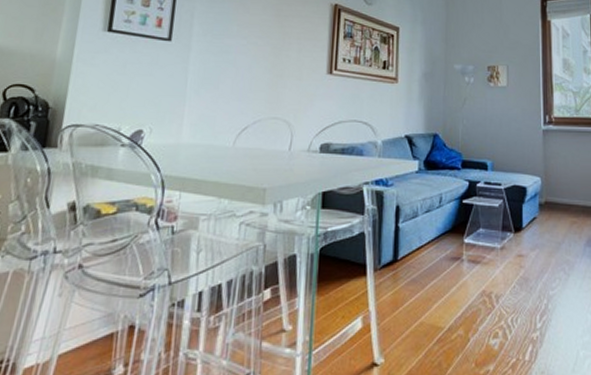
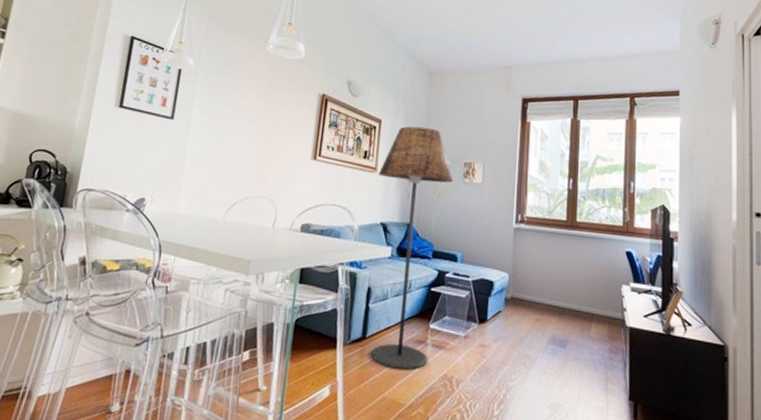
floor lamp: none [400,32,477,291] -> present [371,126,453,371]

